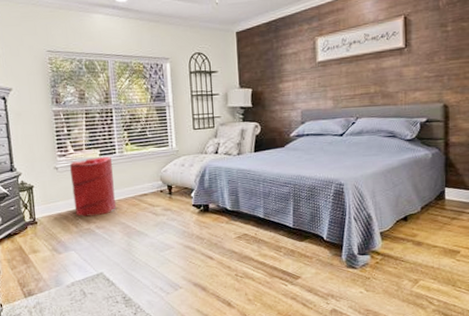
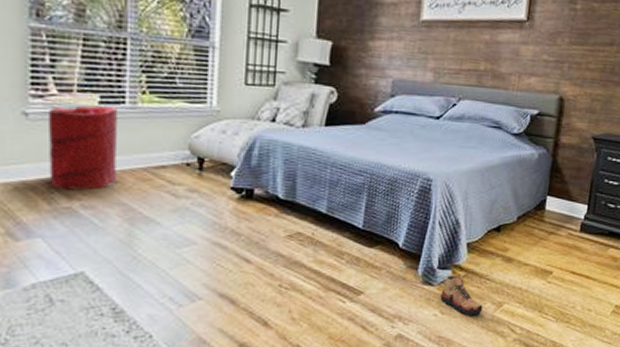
shoe: none [363,258,401,292] -> present [440,274,483,316]

